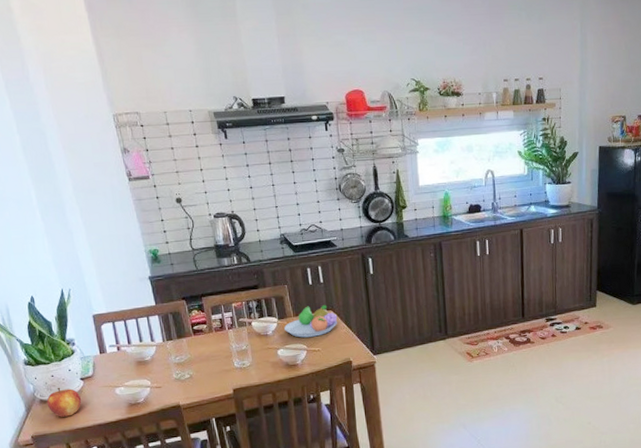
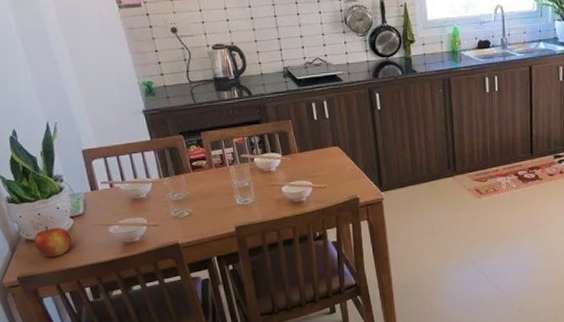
fruit bowl: present [284,305,338,338] -> none [289,141,345,174]

